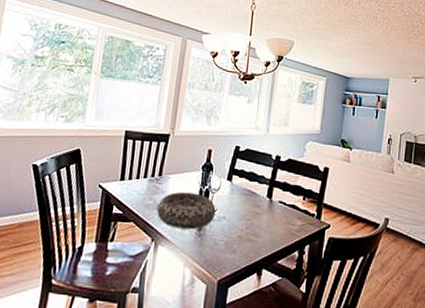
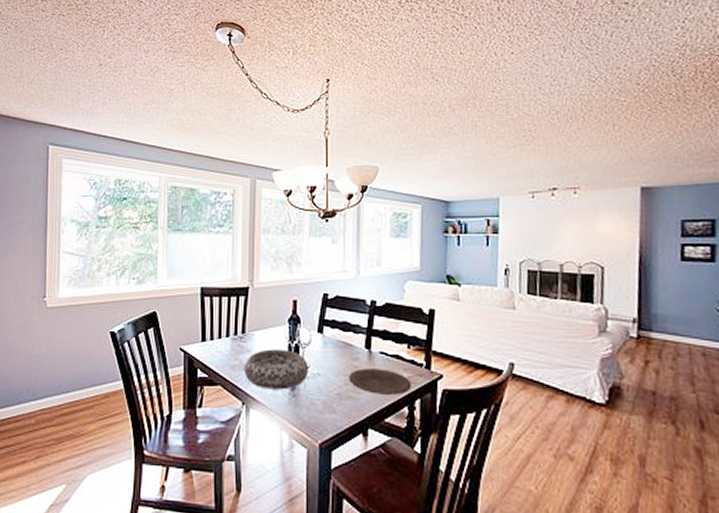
plate: none [250,215,304,240] -> present [349,368,412,395]

